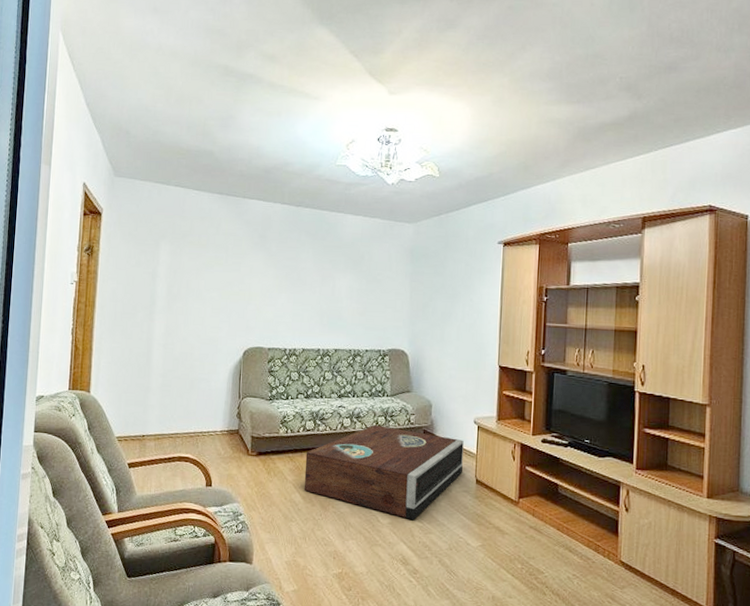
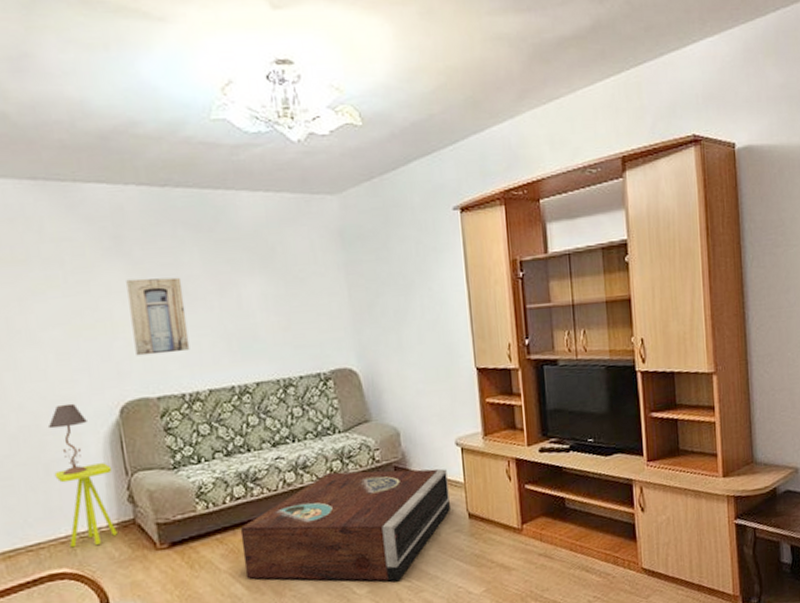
side table: none [195,386,231,443] -> present [54,463,118,548]
table lamp: none [197,342,222,391] -> present [47,403,87,476]
wall art: none [260,265,298,320] -> present [126,277,190,356]

